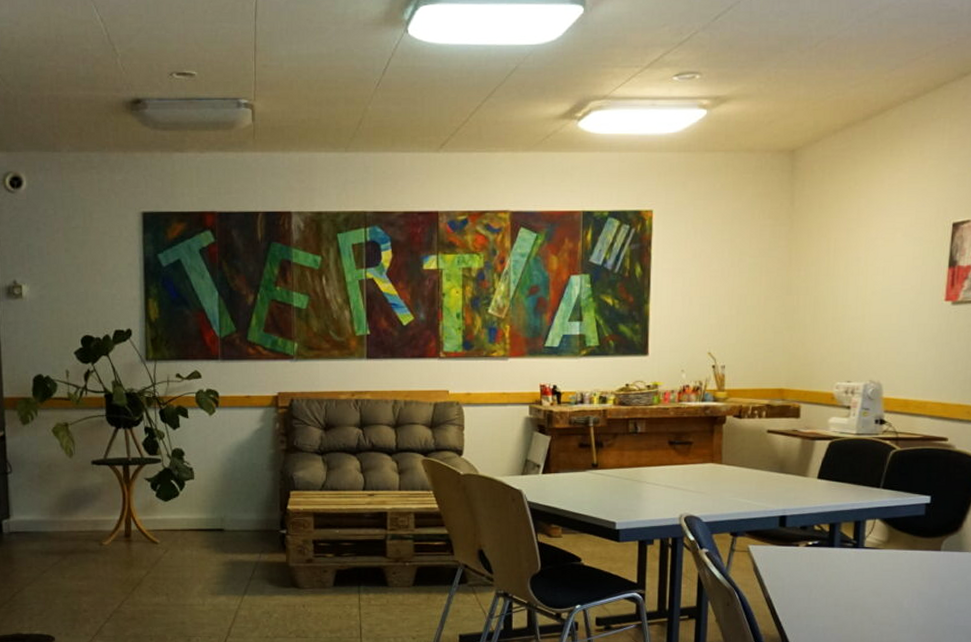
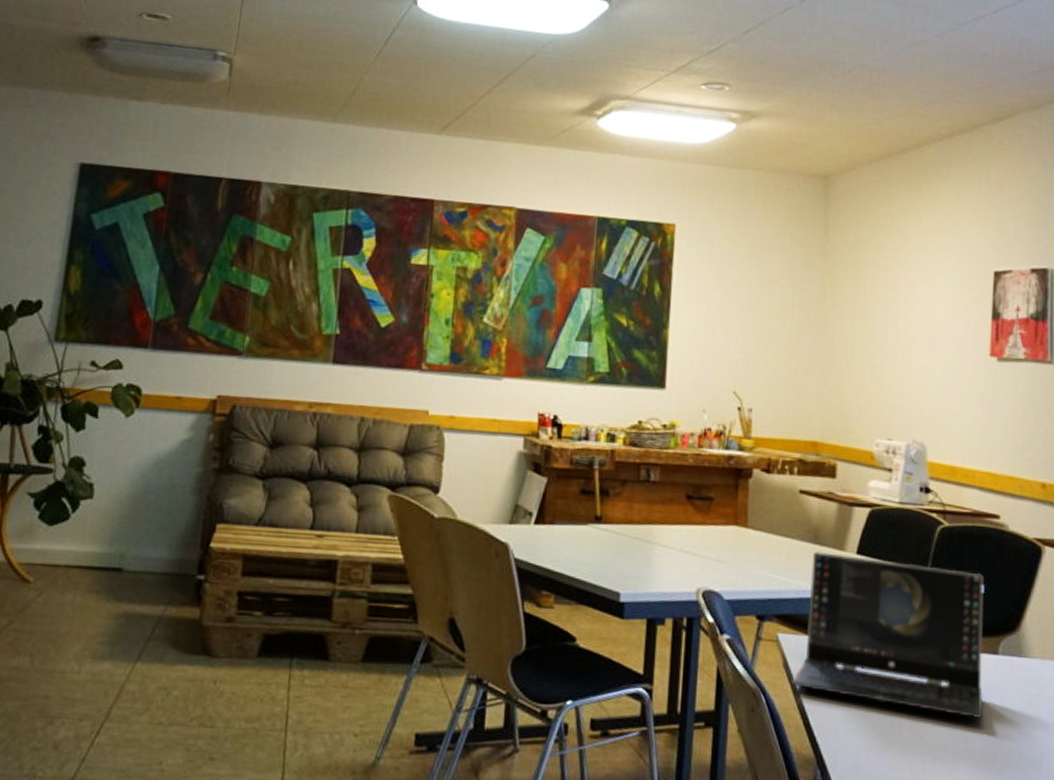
laptop computer: none [761,479,931,601] -> present [792,552,984,718]

